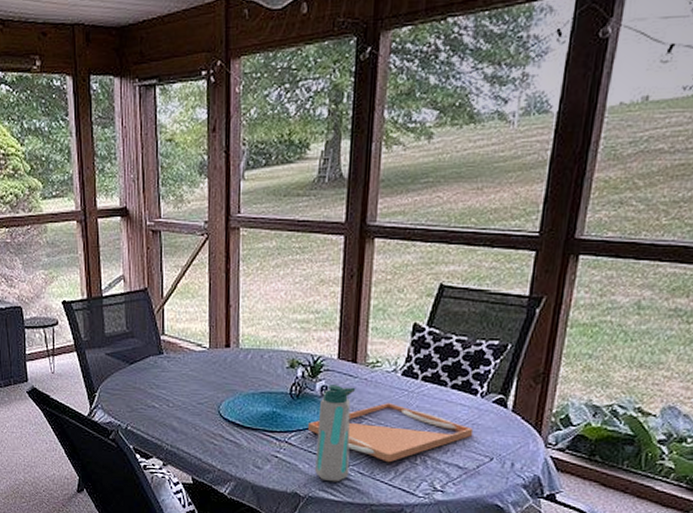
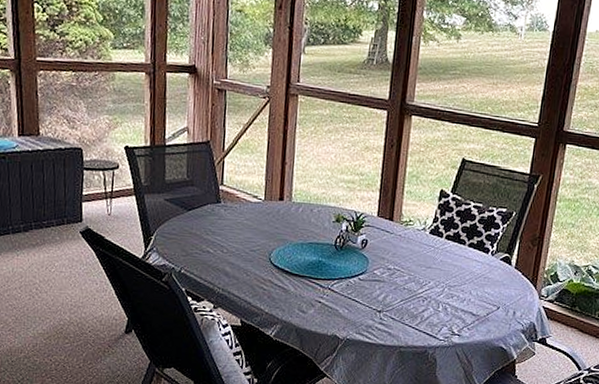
serving tray: present [308,403,474,463] -> none [349,257,485,310]
water bottle: present [315,385,356,482] -> none [353,239,392,326]

